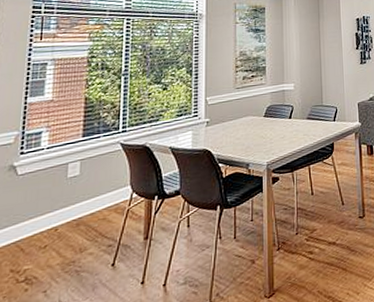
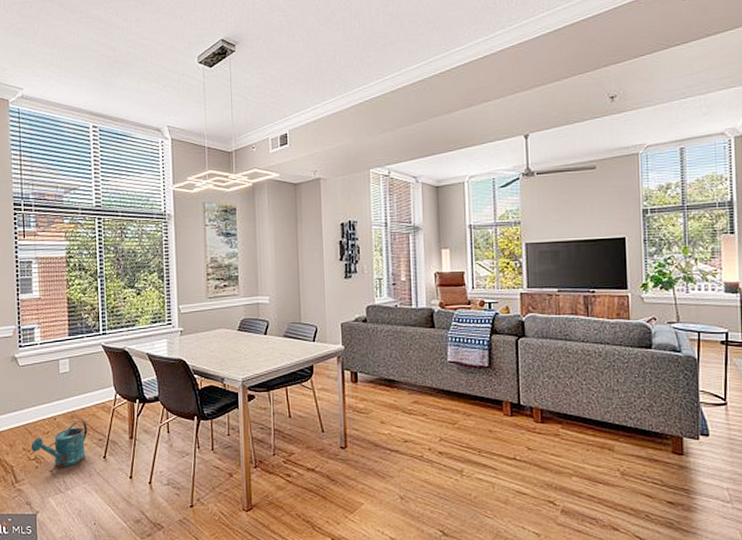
watering can: none [21,227,96,285] -> present [31,421,88,467]

